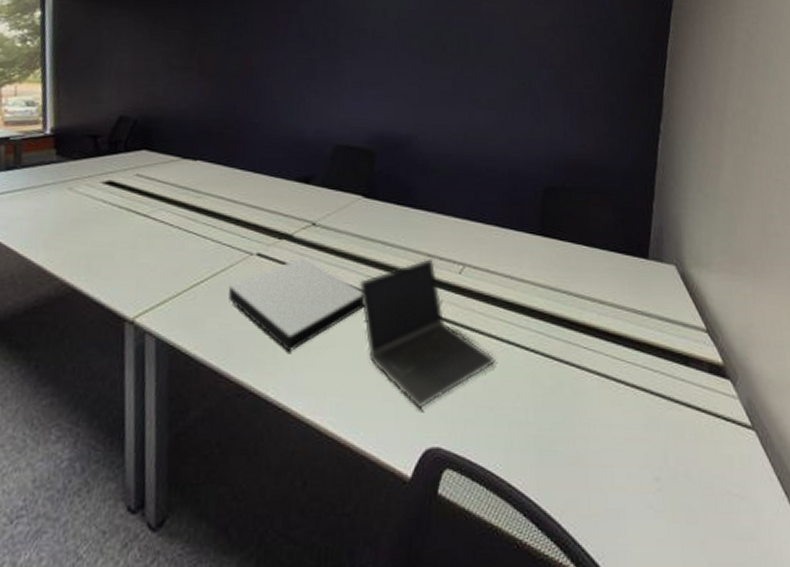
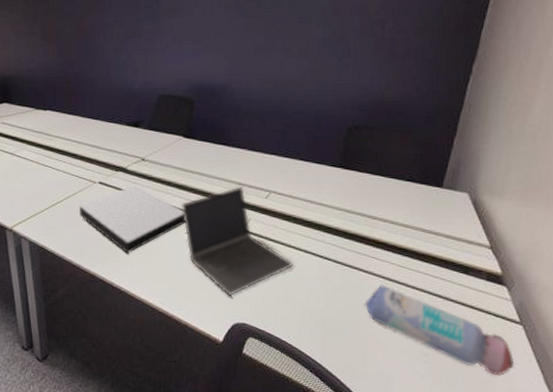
water bottle: none [580,384,756,502] -> present [364,285,515,376]

